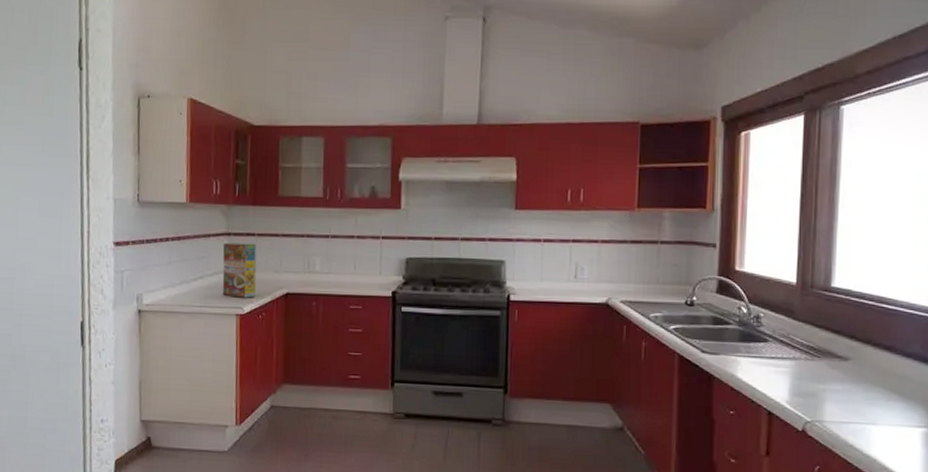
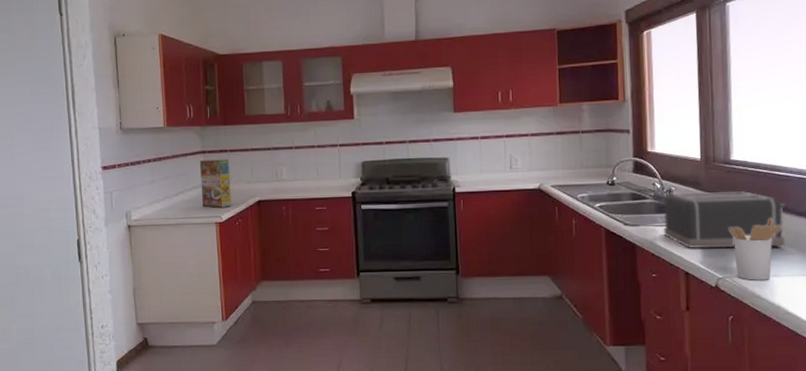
toaster: none [746,319,891,392] -> present [663,191,786,249]
utensil holder: none [823,357,886,428] -> present [729,218,782,281]

